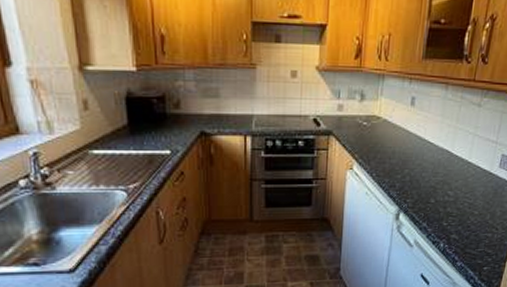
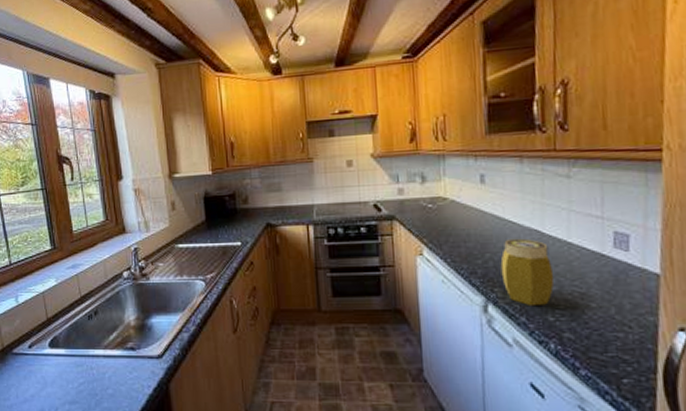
jar: none [414,157,454,214] -> present [500,238,555,307]

